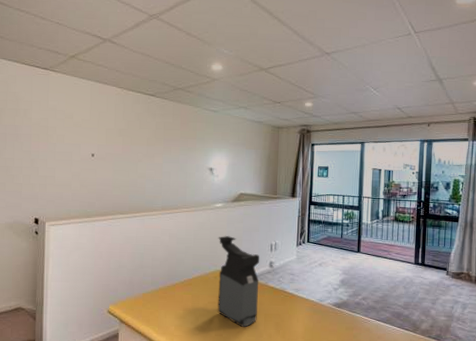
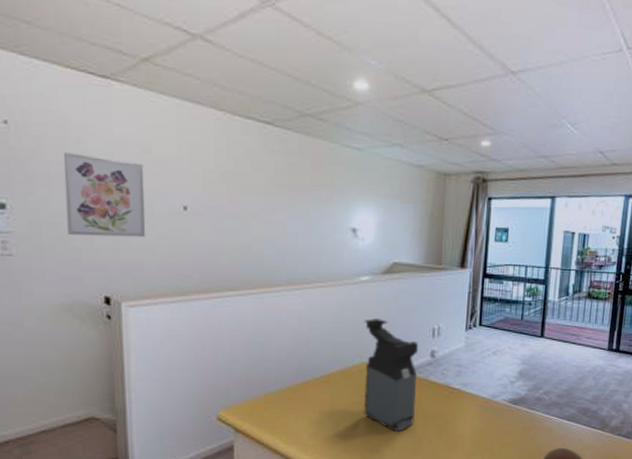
wall art: none [14,119,67,176] -> present [63,152,146,238]

